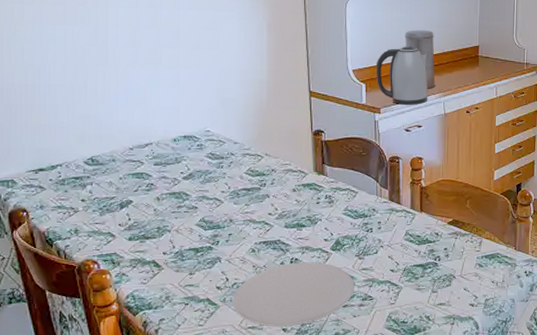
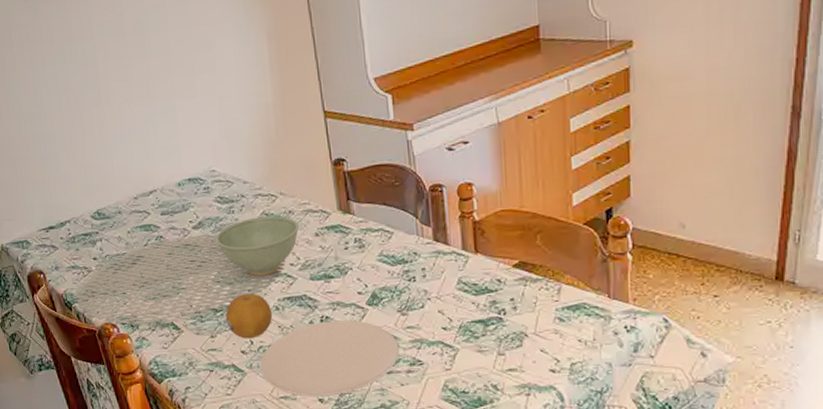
place mat: none [58,184,265,261] -> present [75,234,286,324]
bowl: none [203,173,279,223] -> present [215,216,299,277]
fruit: none [205,238,249,276] -> present [225,294,273,339]
kettle: present [375,46,428,106] -> none [402,37,475,118]
canister: present [405,30,436,89] -> none [437,13,483,92]

